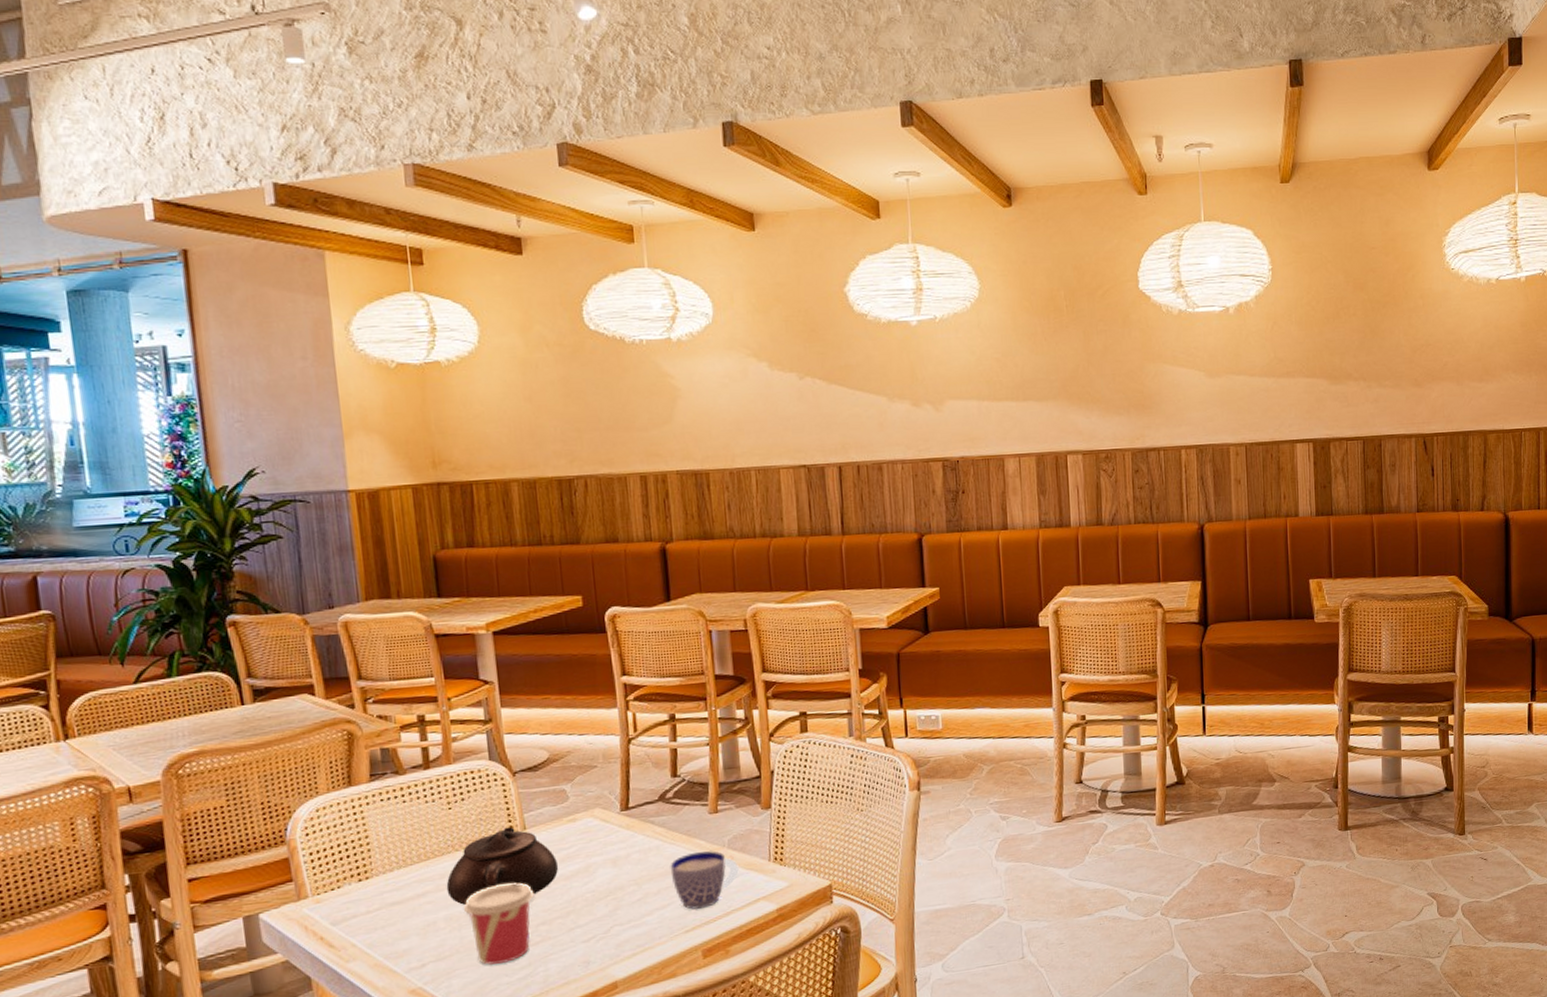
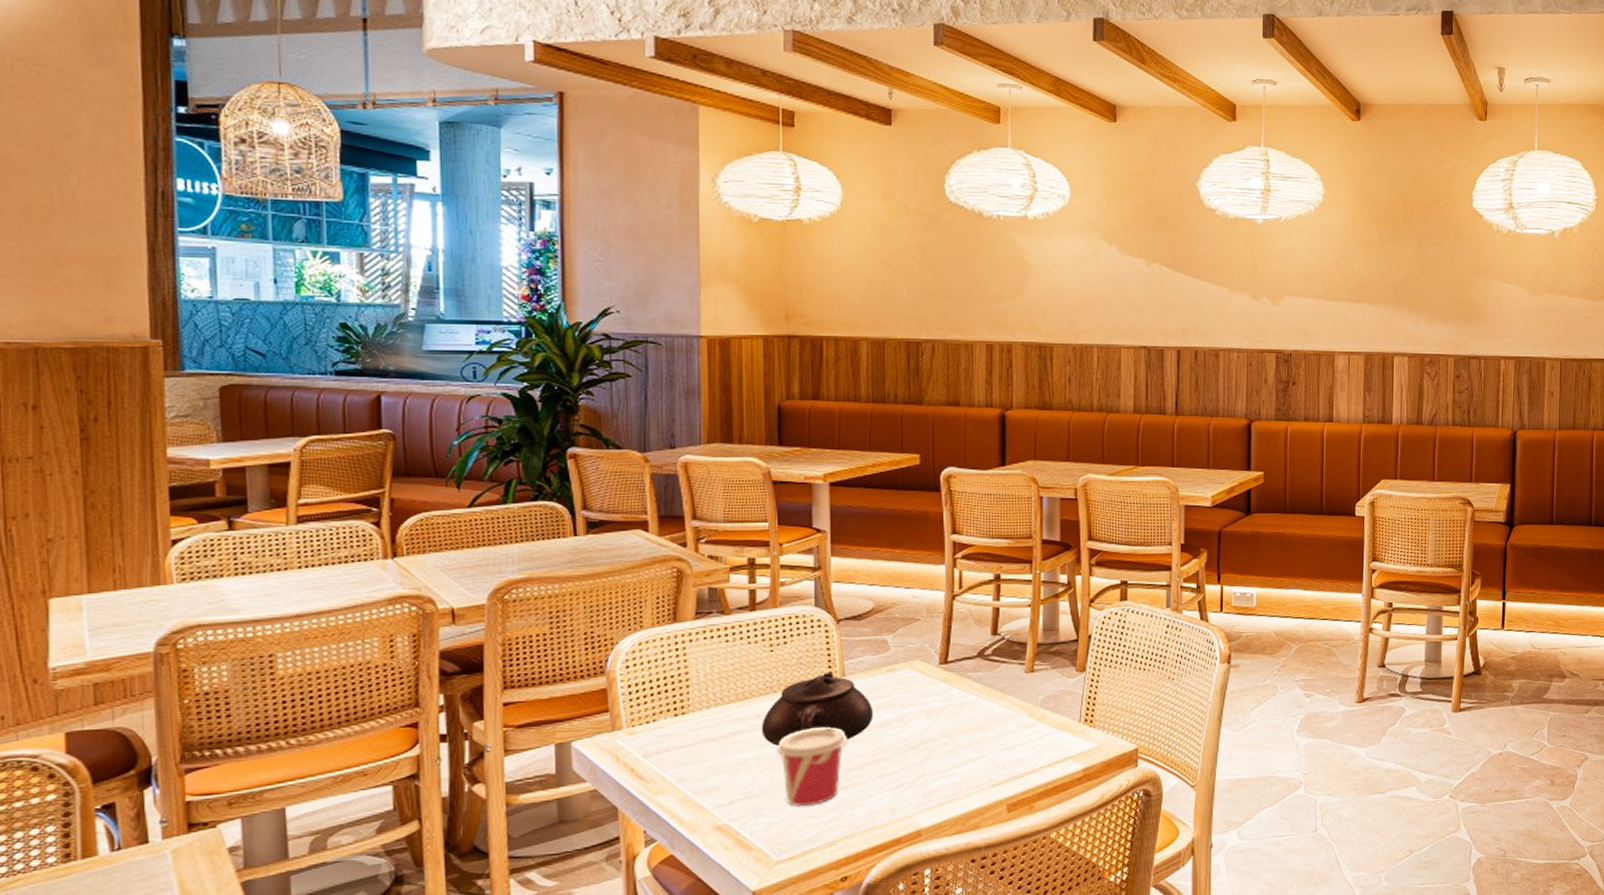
cup: present [670,851,739,910] -> none [983,708,1049,764]

